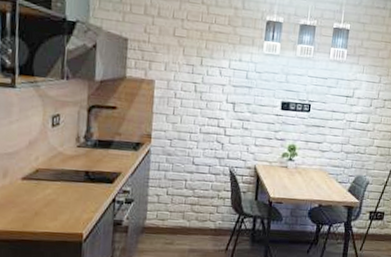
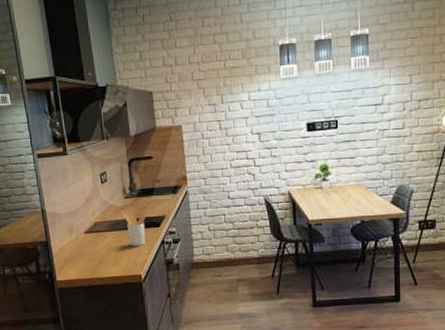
utensil holder: none [72,163,99,202] -> present [123,212,146,246]

